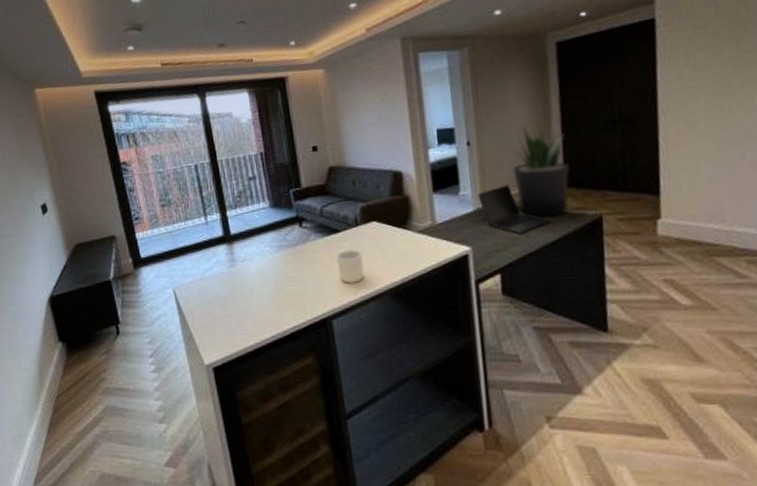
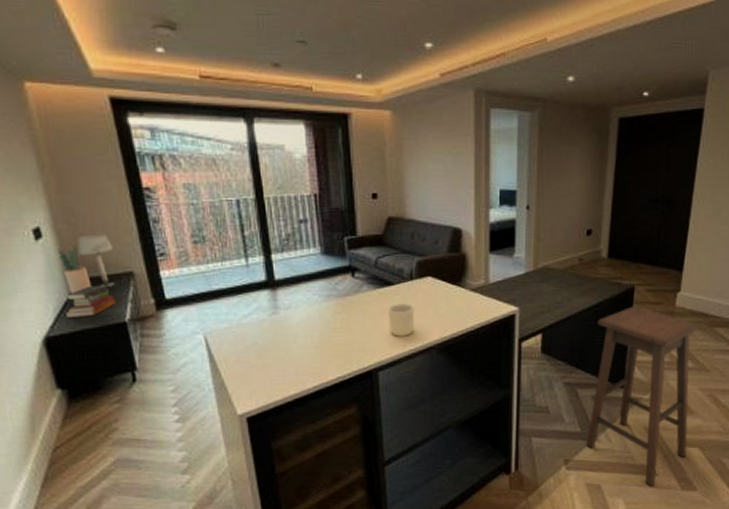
vase: none [58,216,84,258] -> present [57,245,92,294]
books: none [65,249,103,280] -> present [66,285,116,319]
table lamp: none [72,205,101,250] -> present [77,234,114,287]
laptop: present [477,185,551,235] -> none [530,251,591,298]
planter: present [513,126,569,217] -> none [565,196,613,283]
bar stool: none [564,238,704,453] -> present [587,306,701,487]

